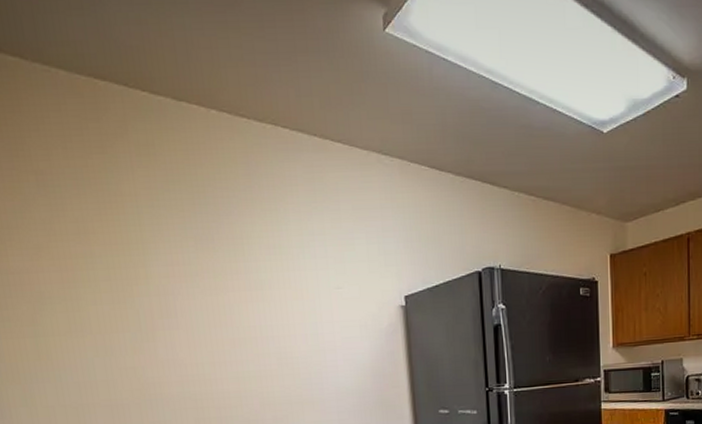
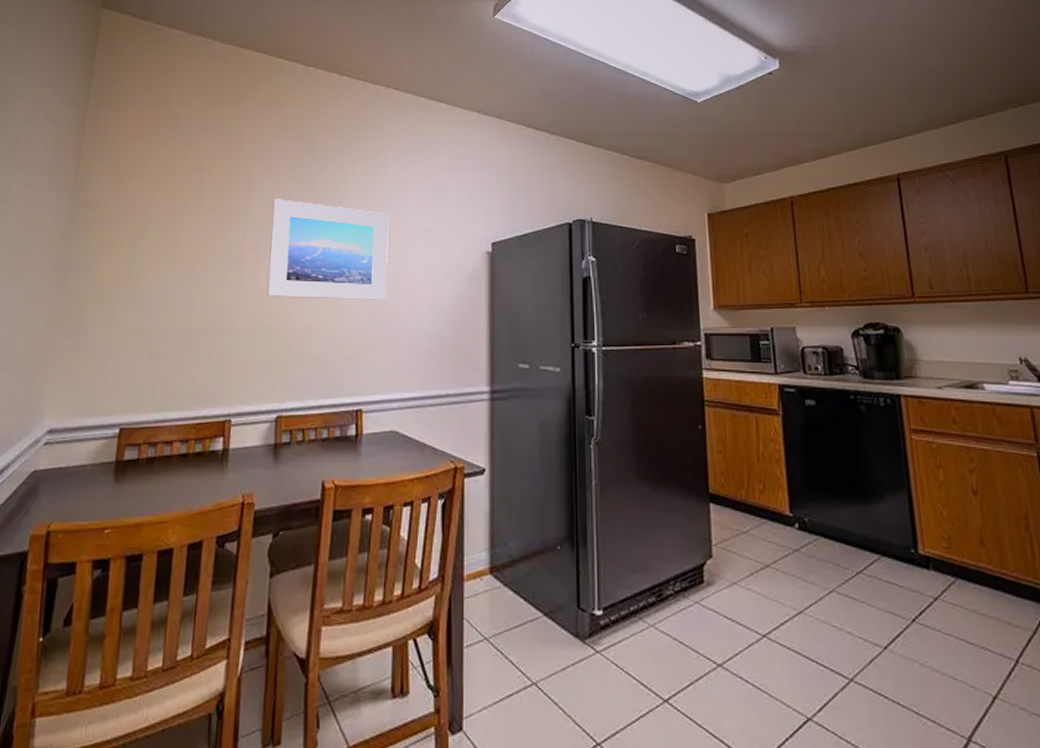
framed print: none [172,261,307,364] -> present [266,199,389,300]

